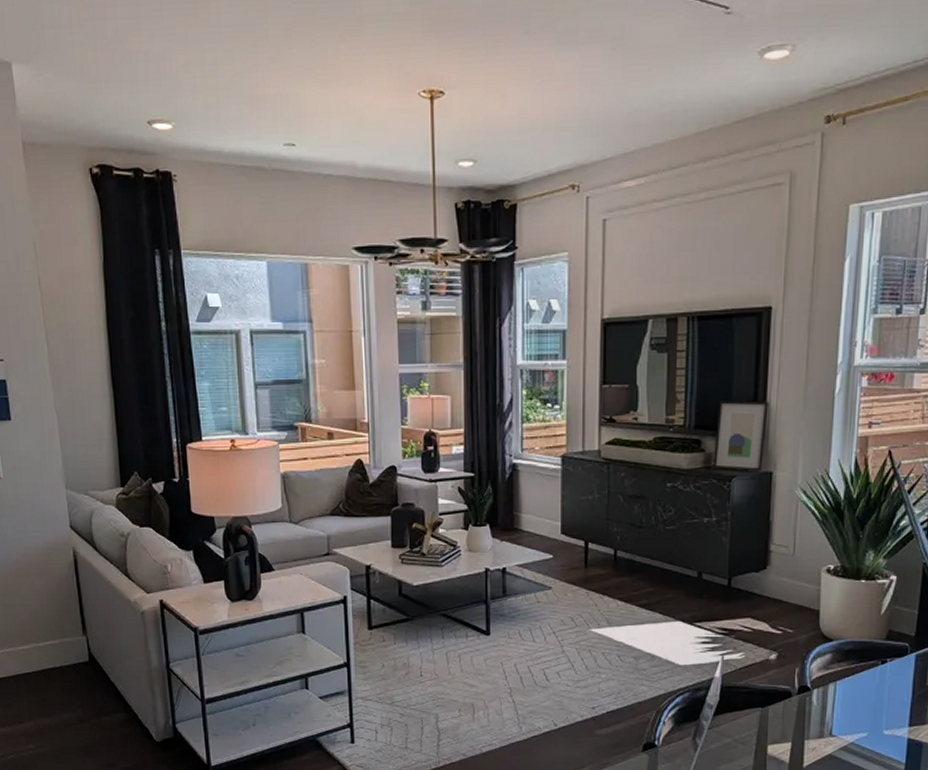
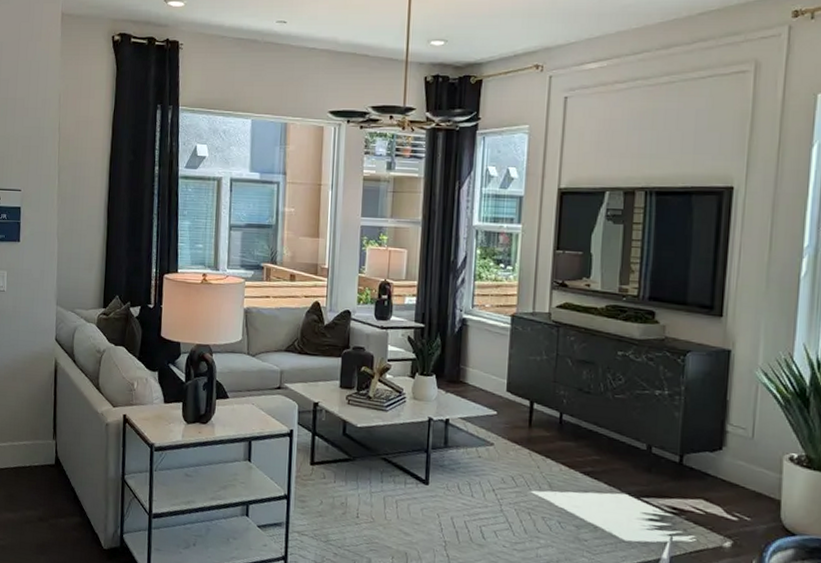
picture frame: present [713,400,770,471] -> none [667,274,730,348]

